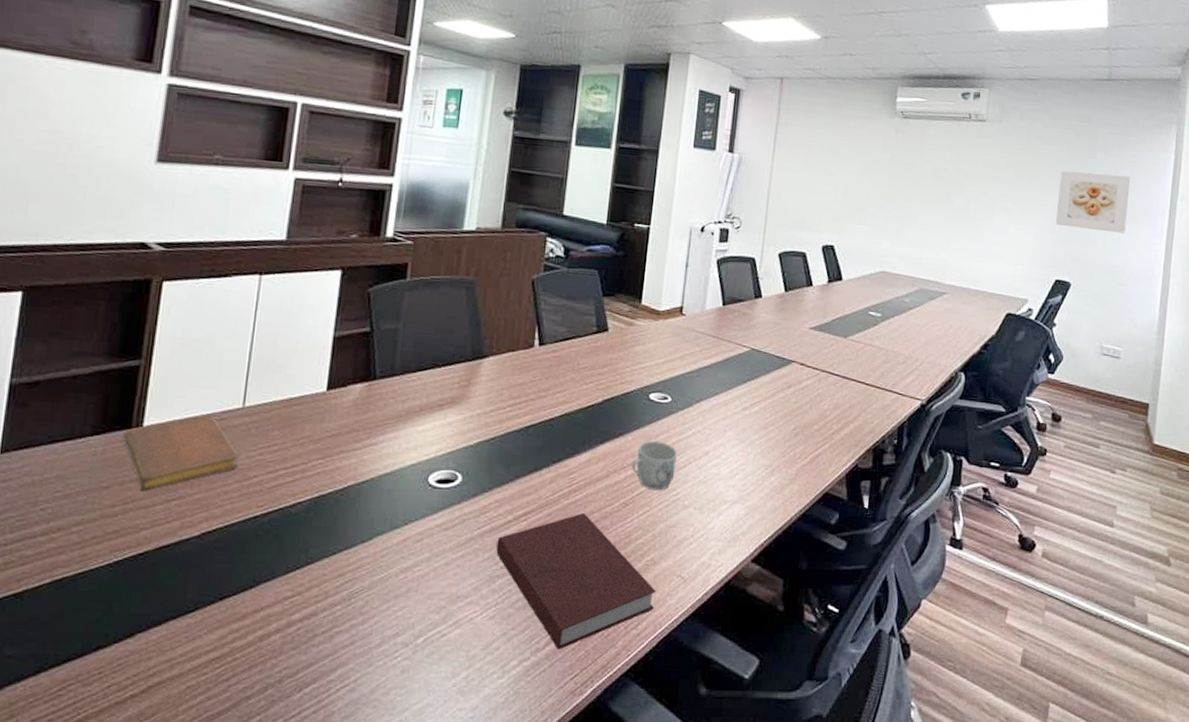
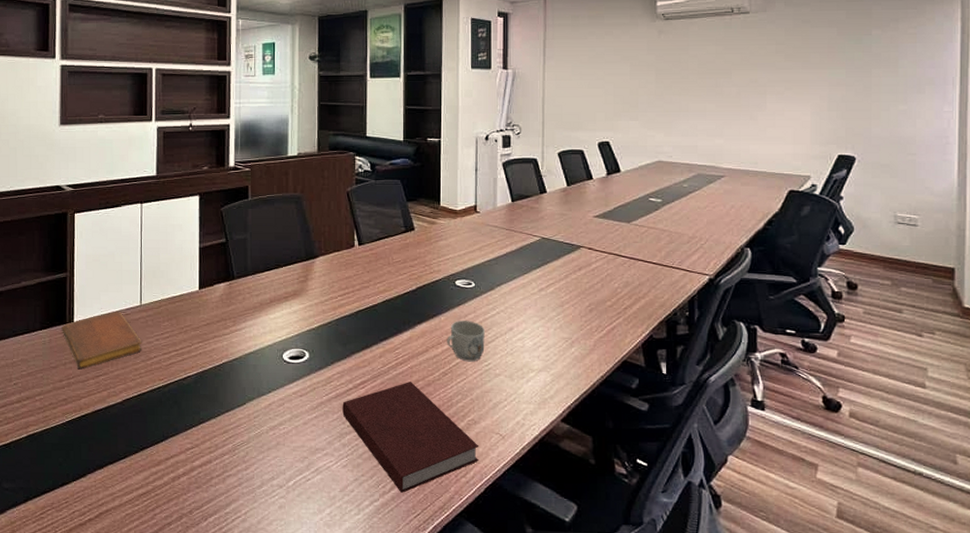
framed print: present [1056,171,1131,234] -> none [834,48,913,105]

